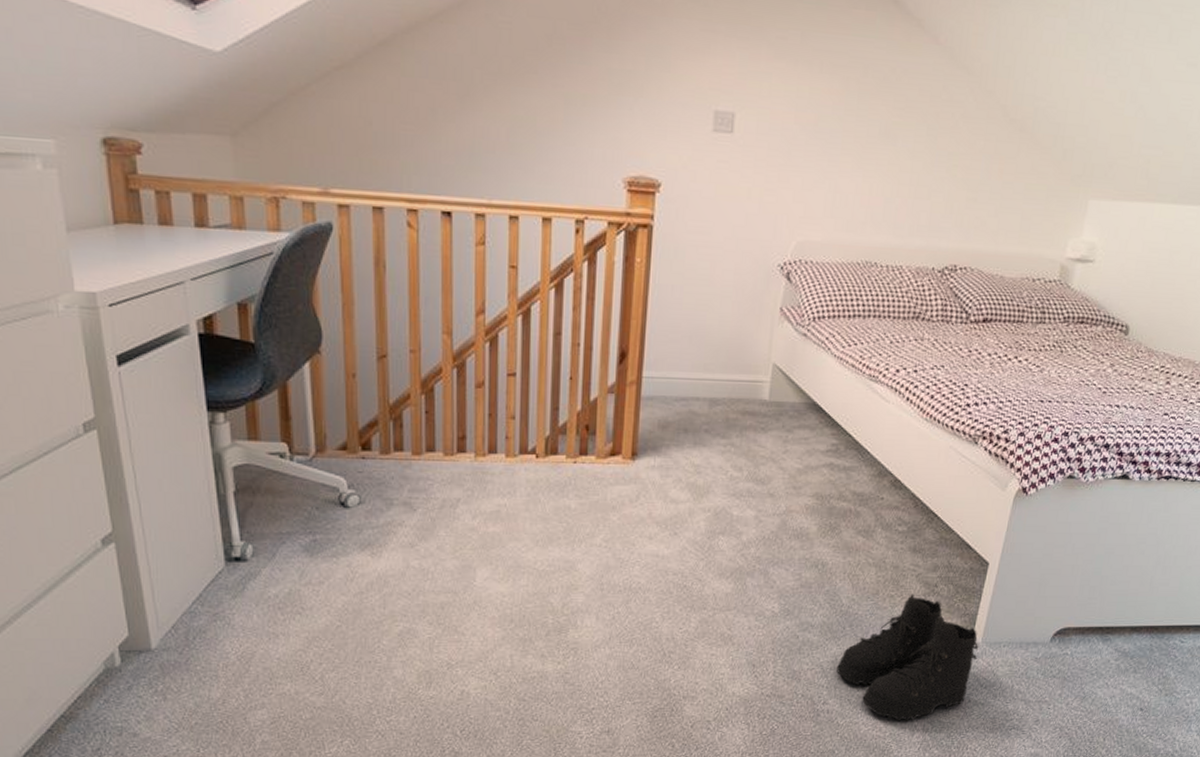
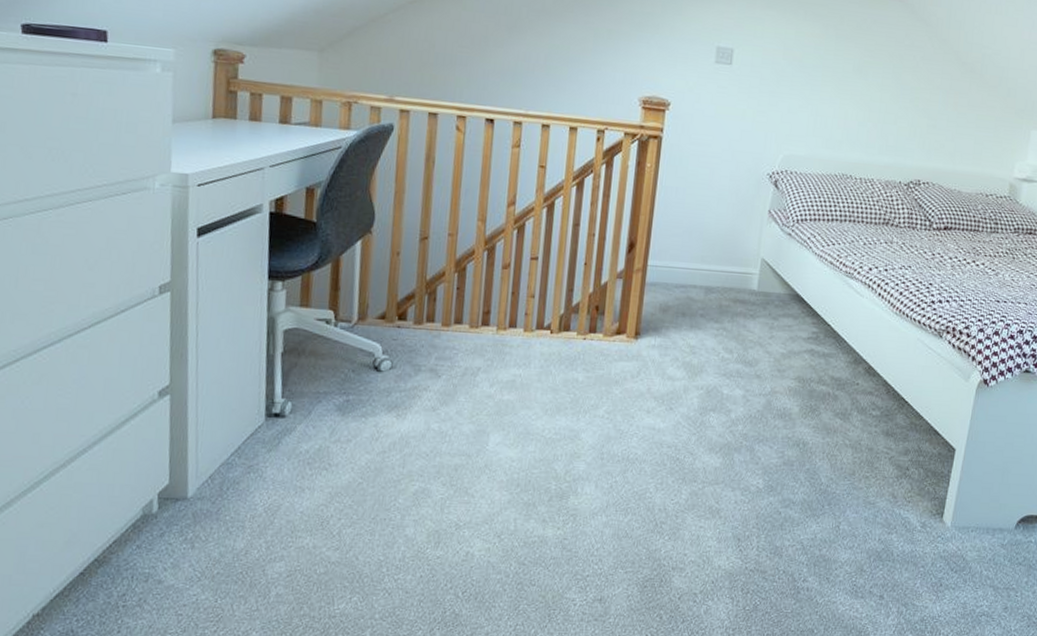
boots: present [836,594,979,721] -> none [816,475,949,603]

